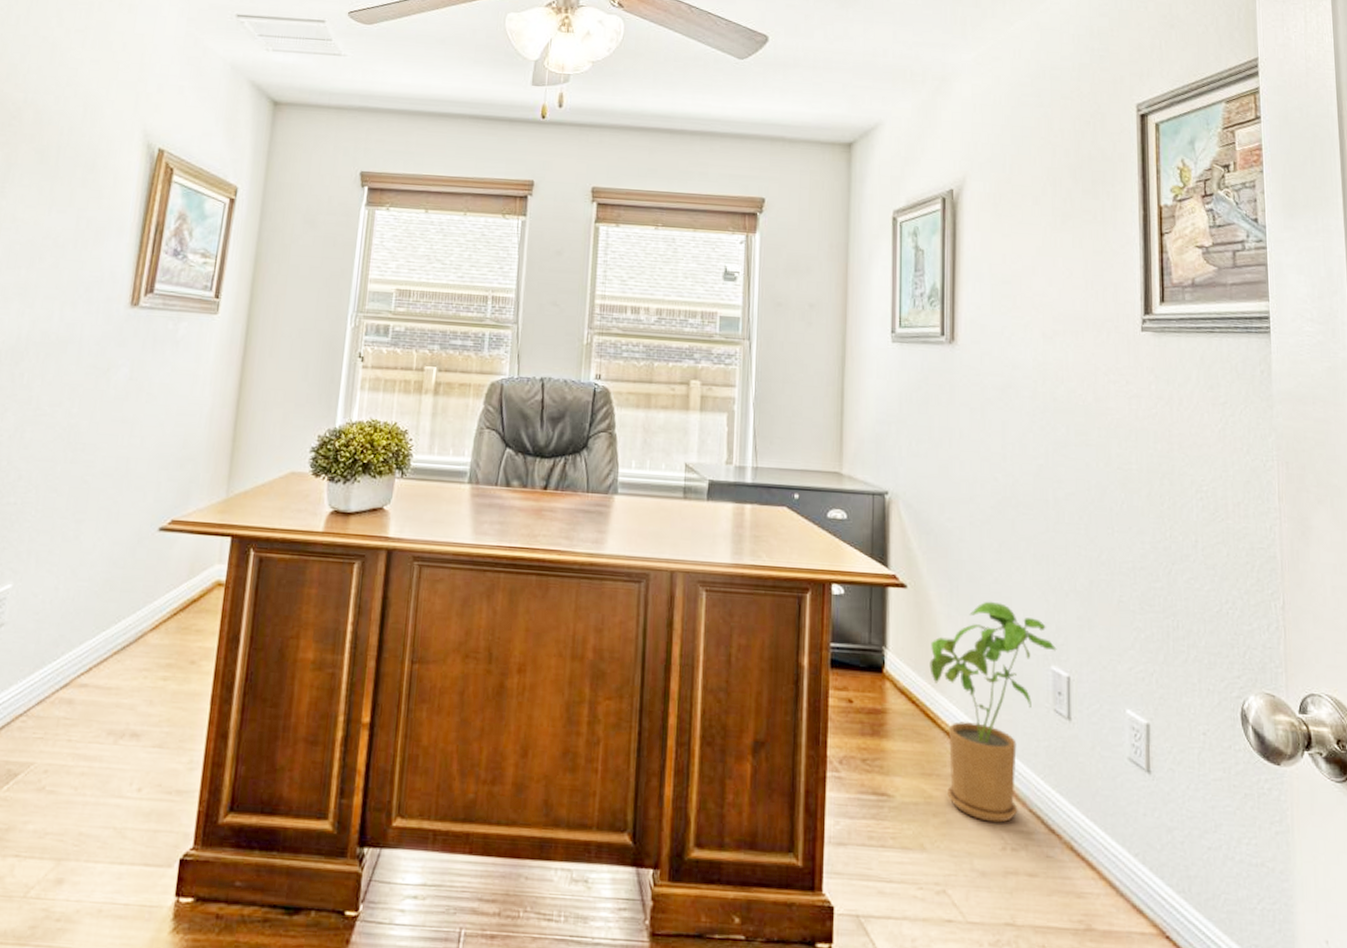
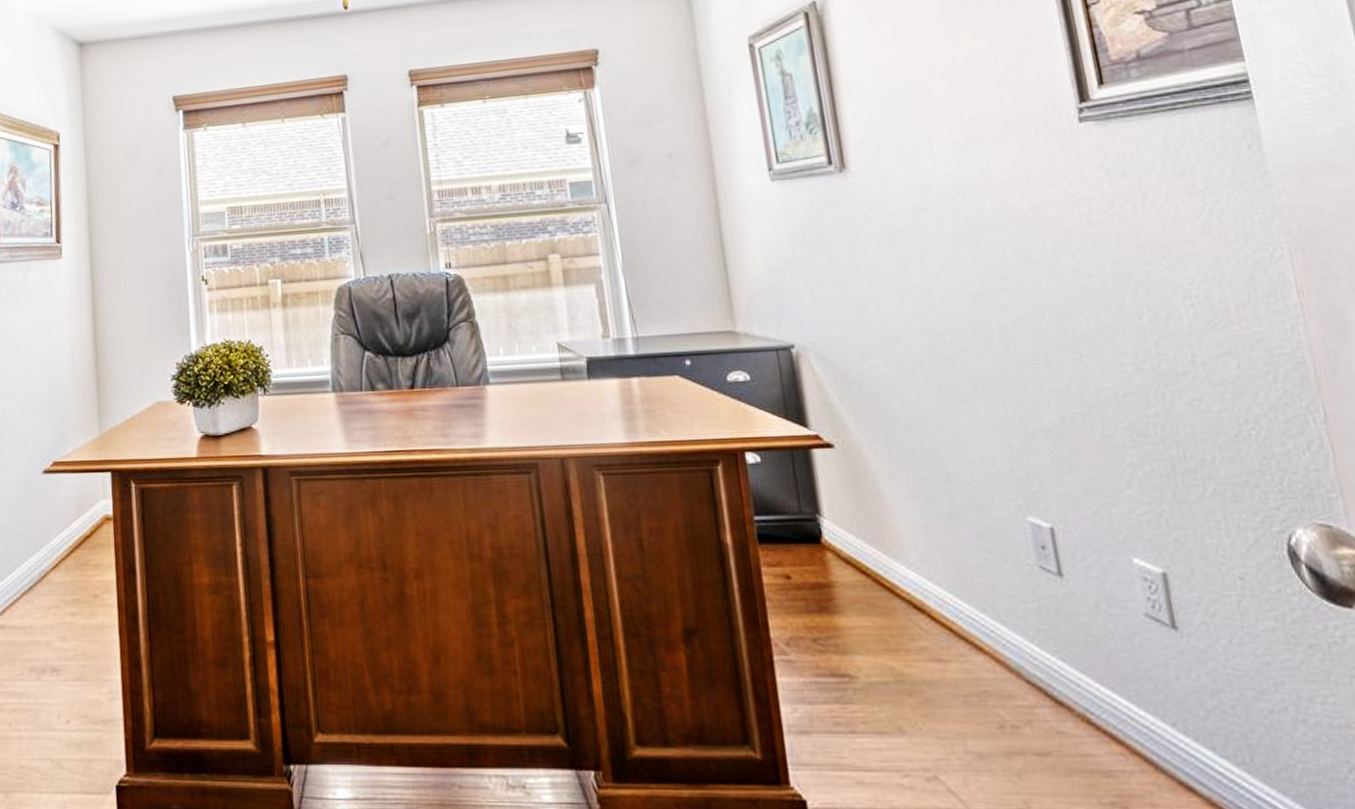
house plant: present [929,601,1057,823] -> none [873,452,1031,698]

